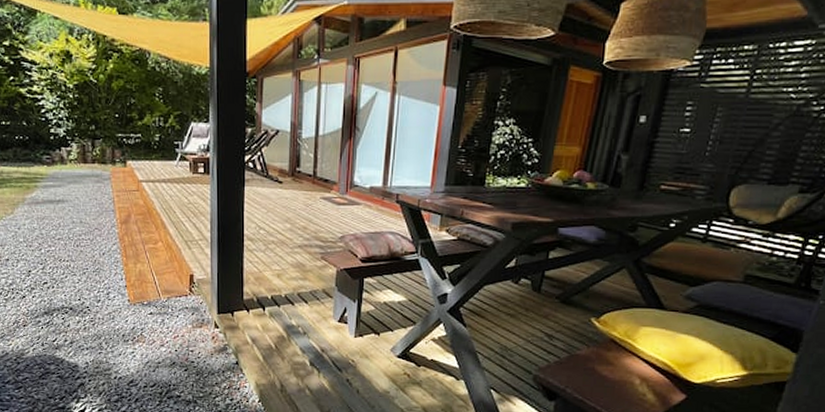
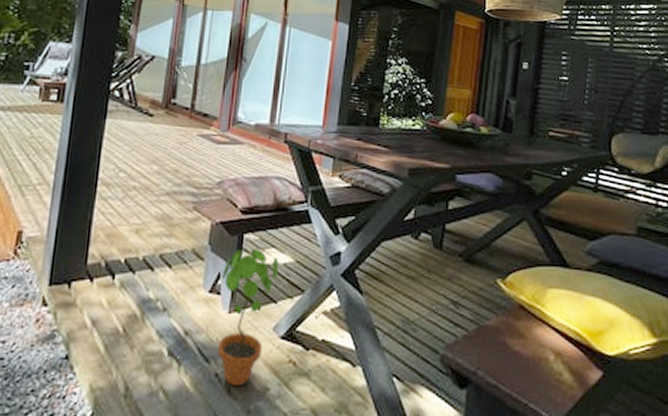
potted plant: none [347,290,394,389] -> present [218,249,279,387]

